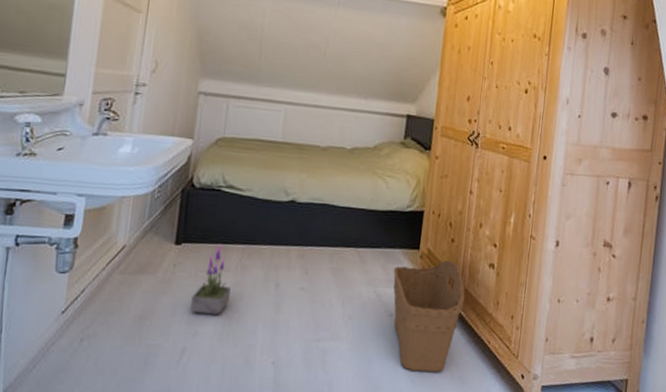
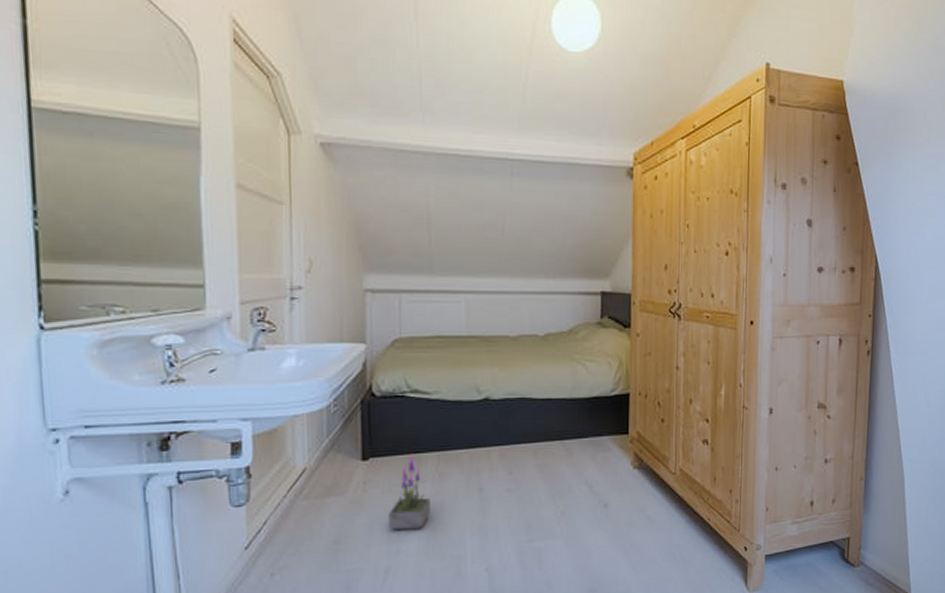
wicker basket: present [393,260,465,373] -> none [603,441,680,559]

